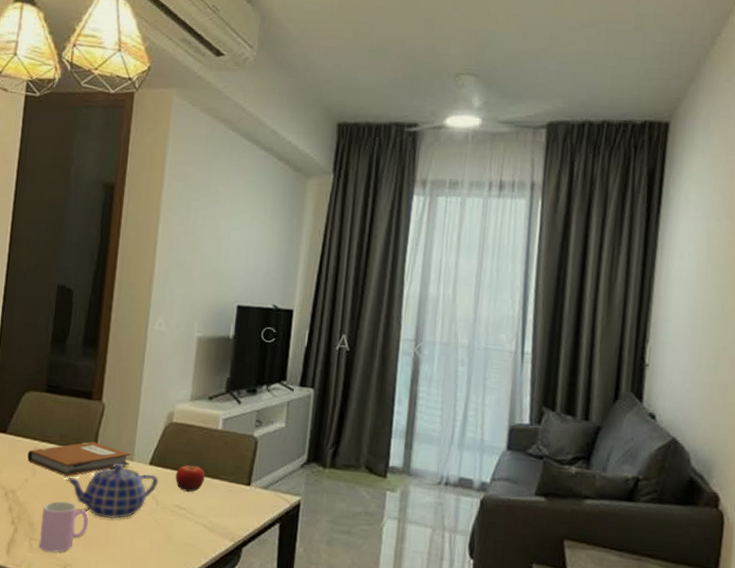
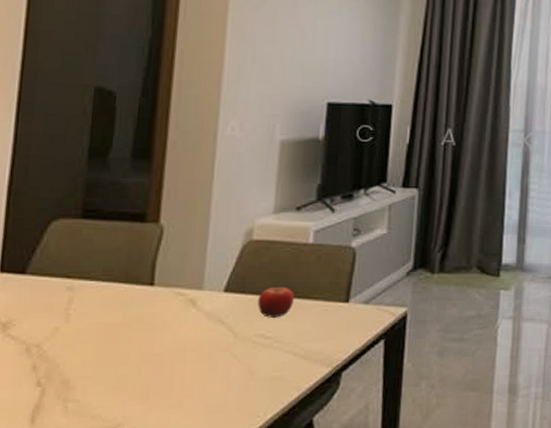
notebook: present [27,441,131,477] -> none [57,272,200,318]
cup: present [39,501,88,553] -> none [77,349,145,414]
teapot: present [66,463,159,520] -> none [113,294,237,362]

